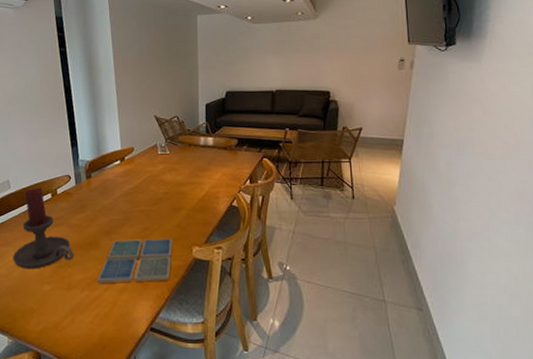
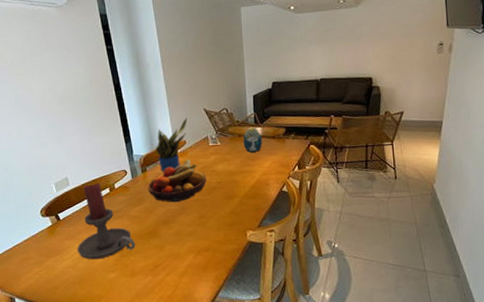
fruit bowl: none [91,167,153,212] -> present [147,159,206,203]
drink coaster: present [97,238,172,283] -> none [158,224,228,269]
potted plant: none [102,123,137,179] -> present [155,117,188,172]
decorative egg: none [193,137,214,163] -> present [243,128,263,152]

